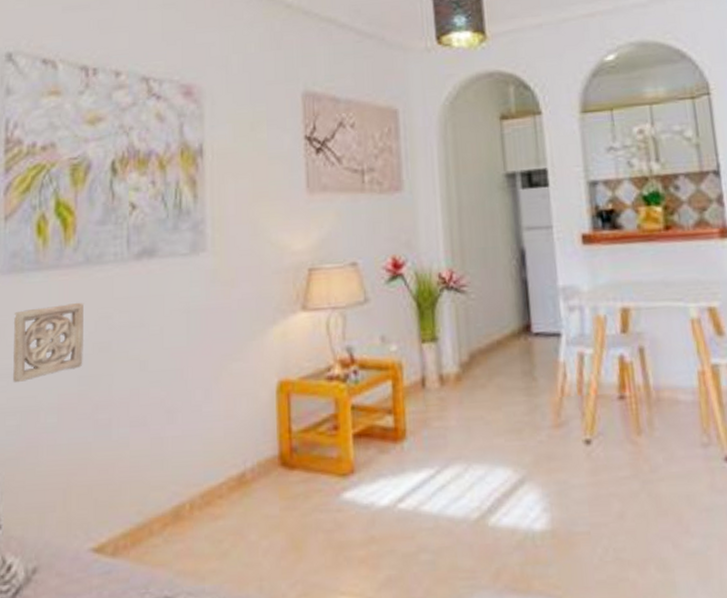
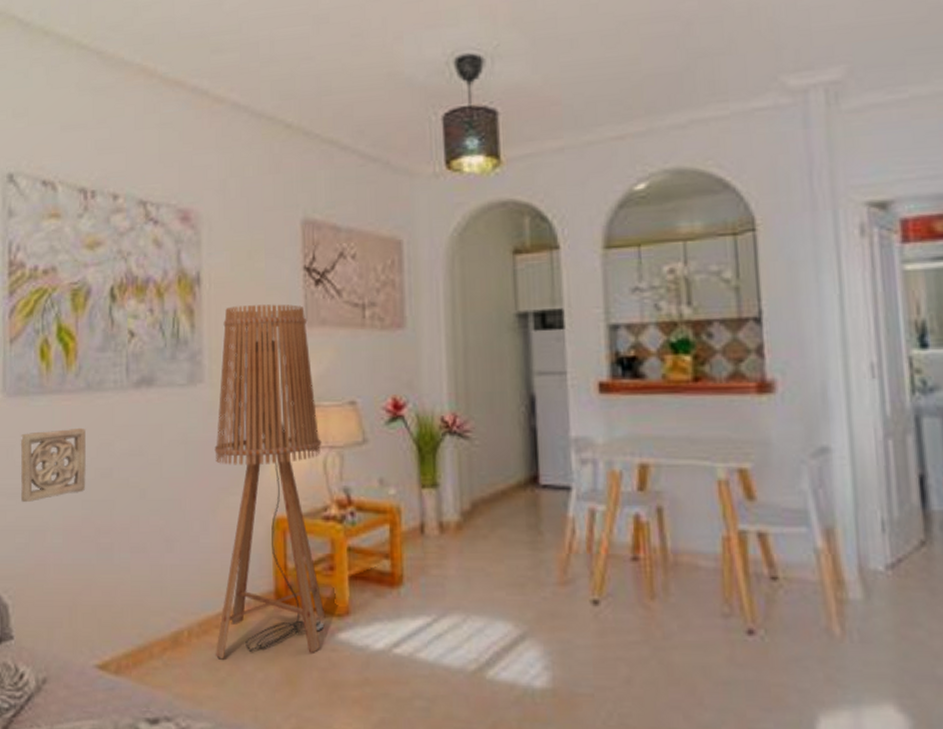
floor lamp: none [217,172,331,531] -> present [214,304,326,660]

